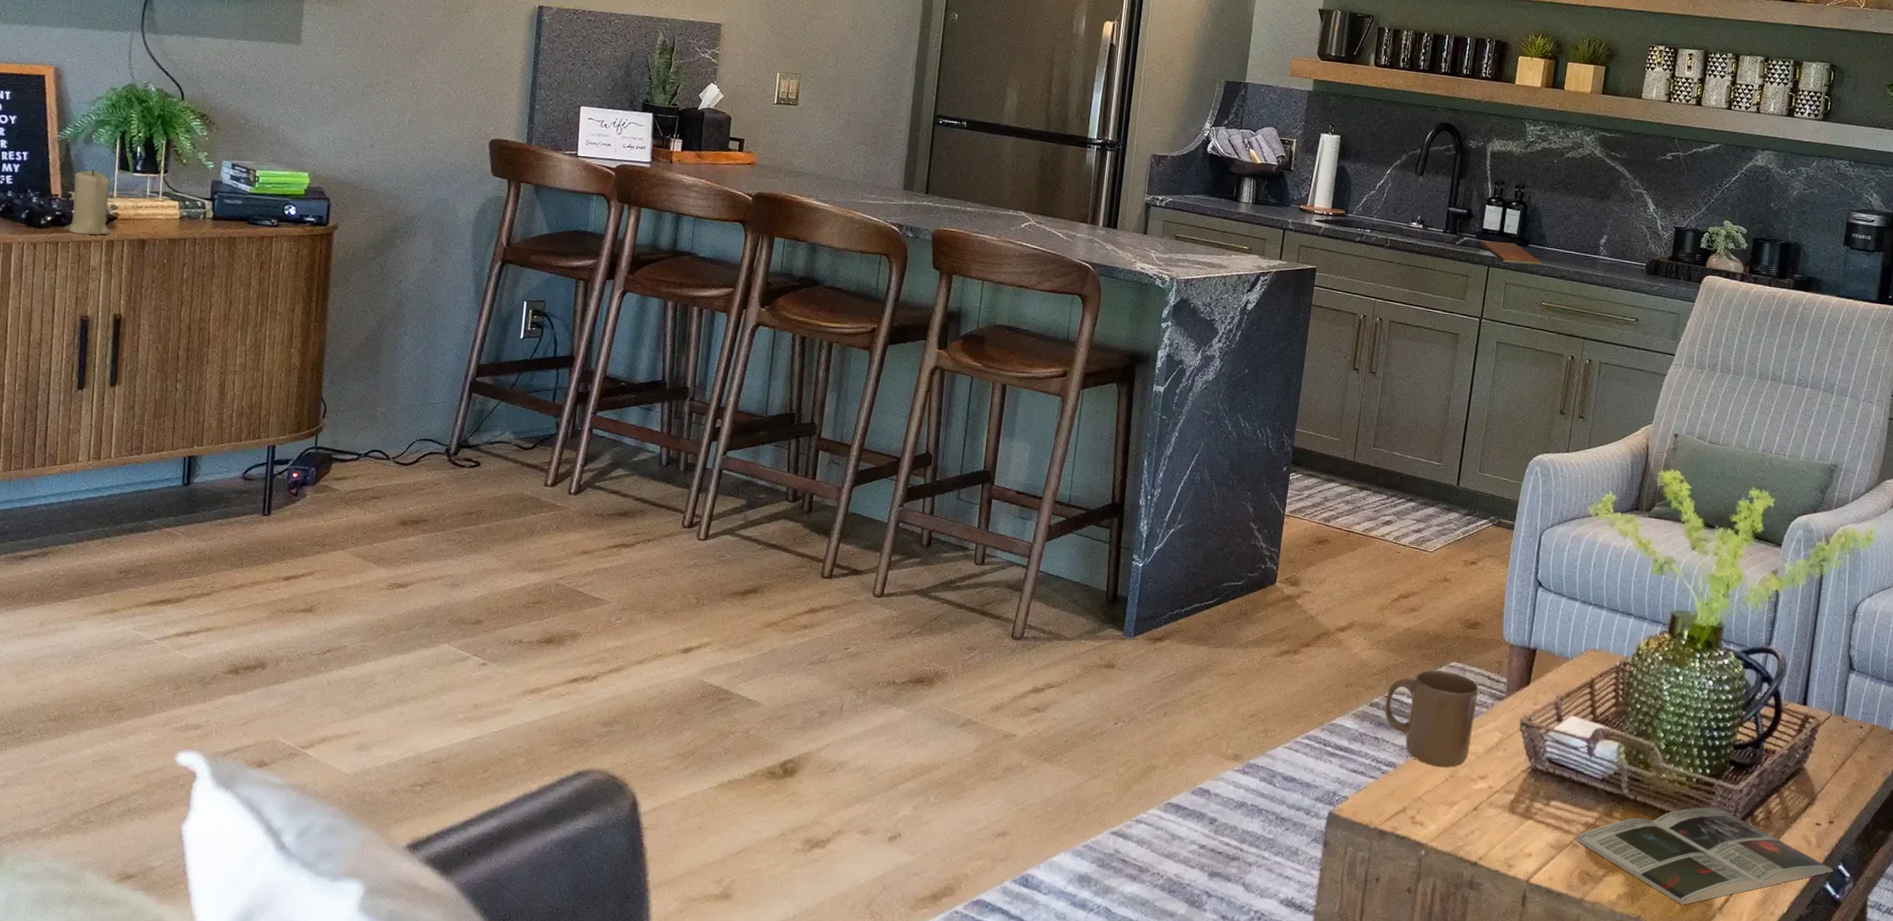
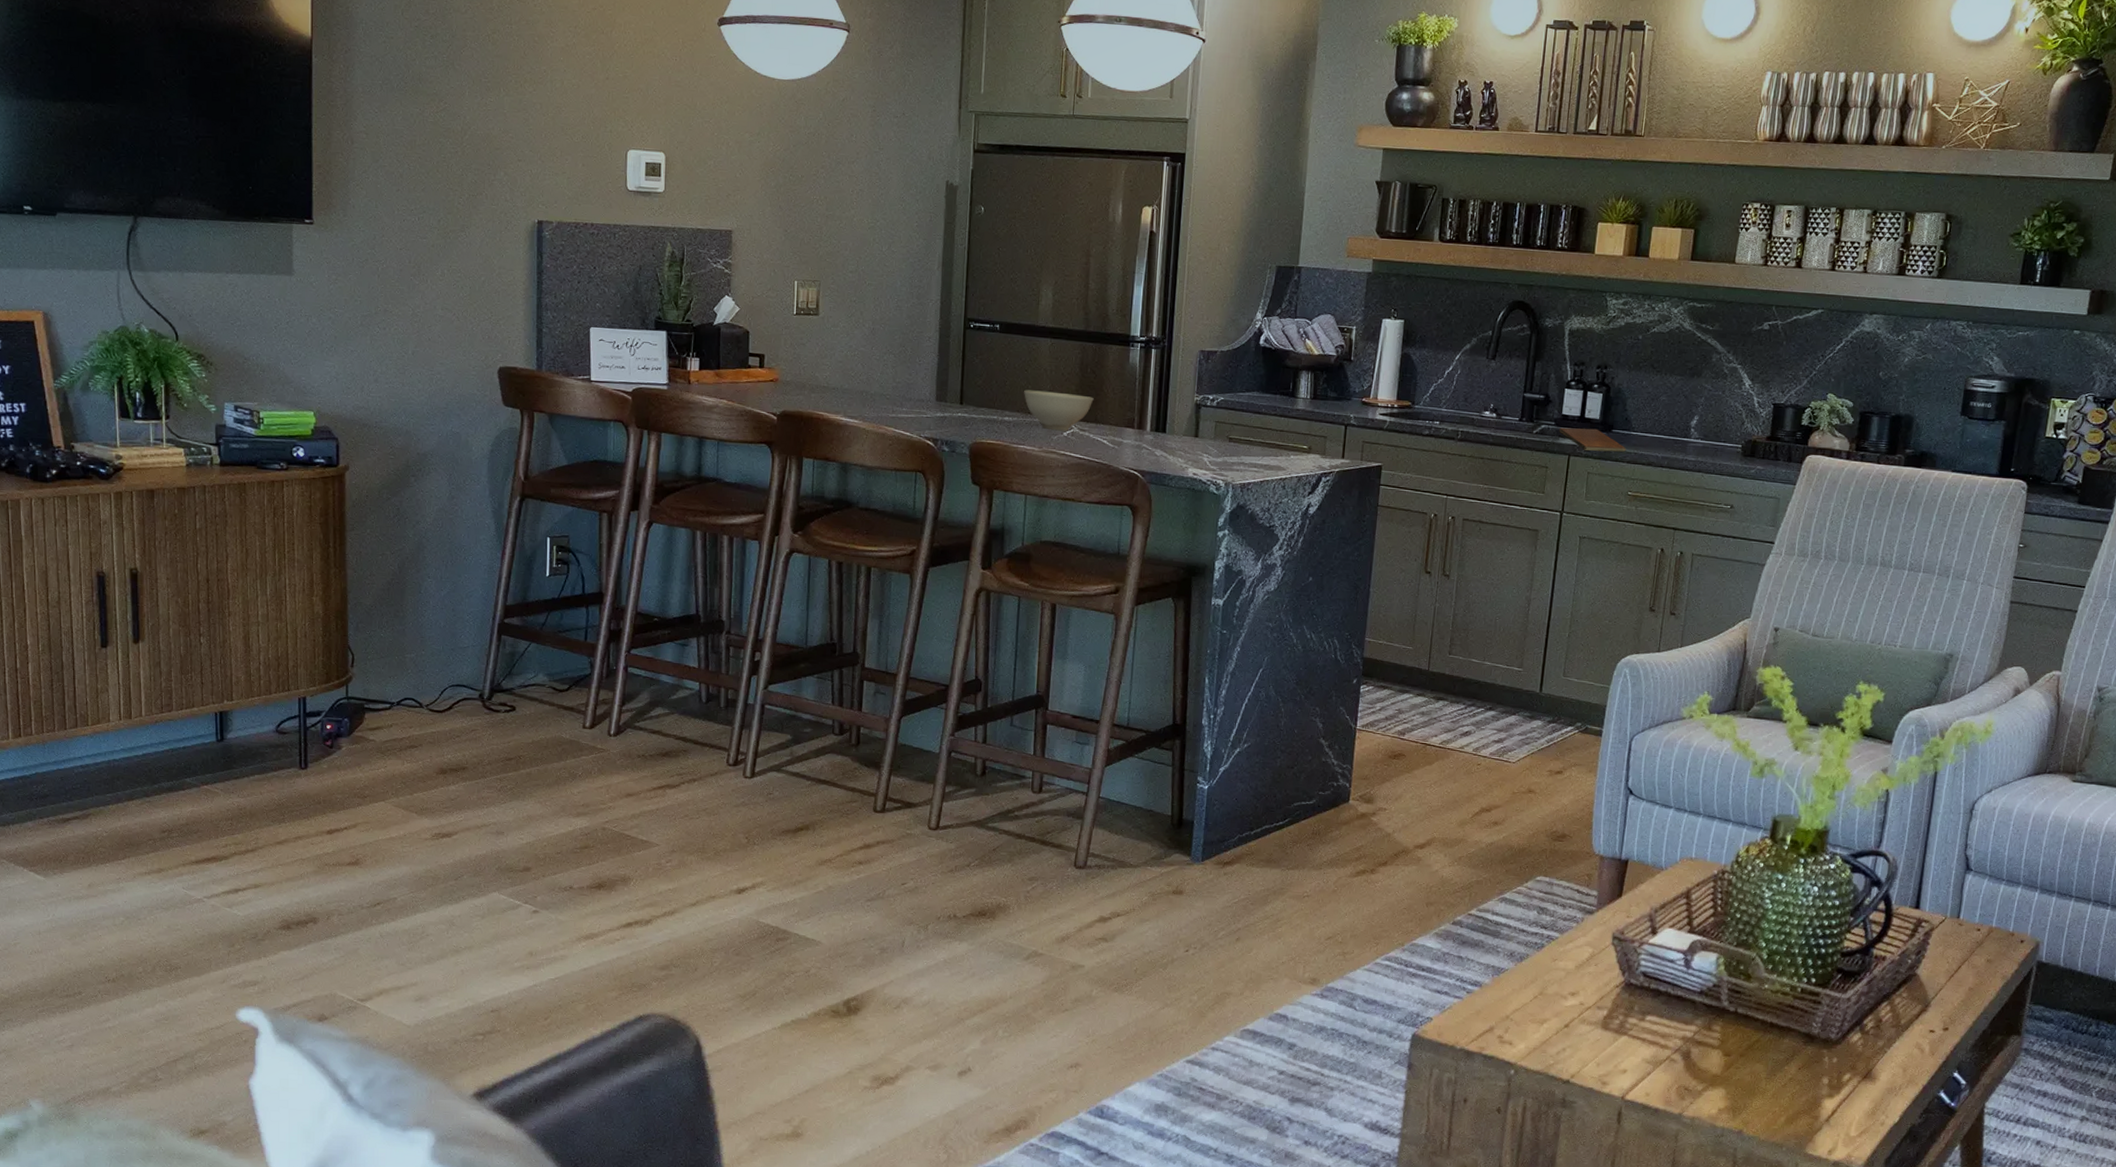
candle: present [63,168,111,236] -> none [69,417,117,488]
bowl: none [986,183,1051,224] -> present [1024,389,1094,432]
cup: present [1384,670,1479,768] -> none [1468,885,1568,986]
magazine: present [1574,807,1834,905] -> none [1672,1017,1948,1118]

